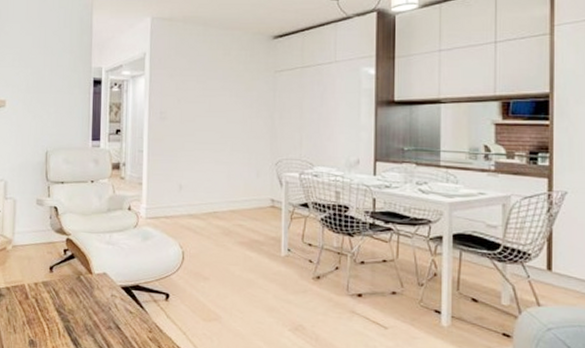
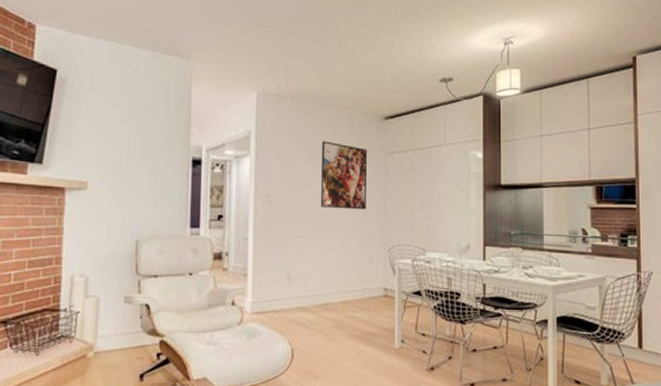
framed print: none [210,60,255,125] -> present [320,141,367,210]

